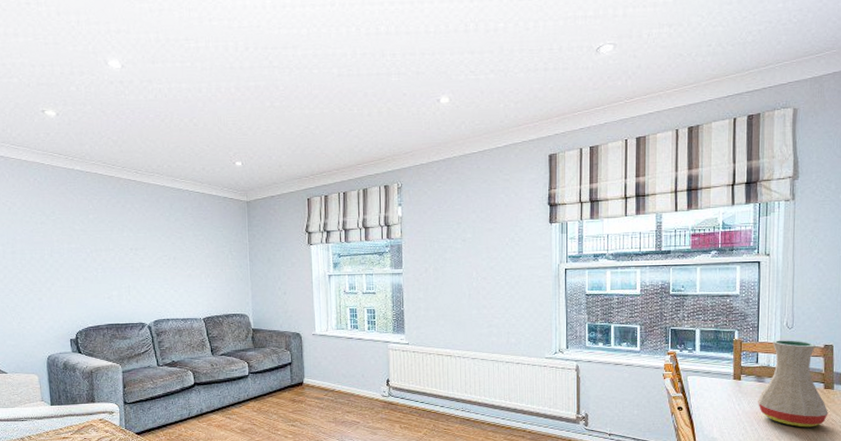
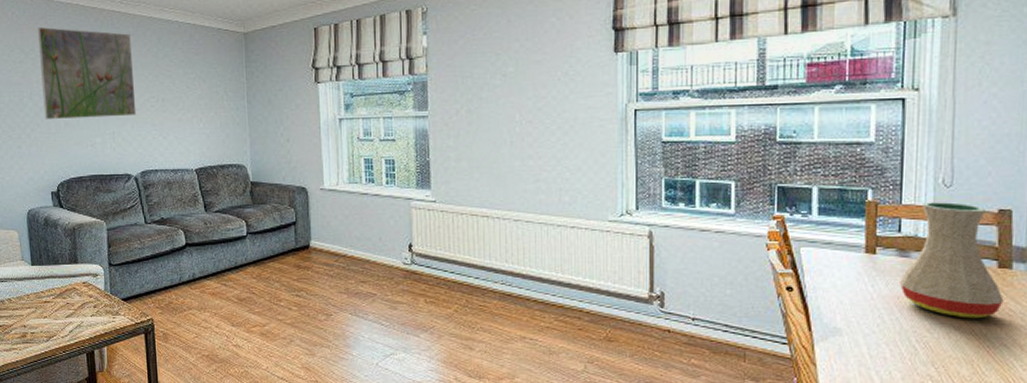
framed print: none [59,192,150,275] -> present [38,26,137,120]

